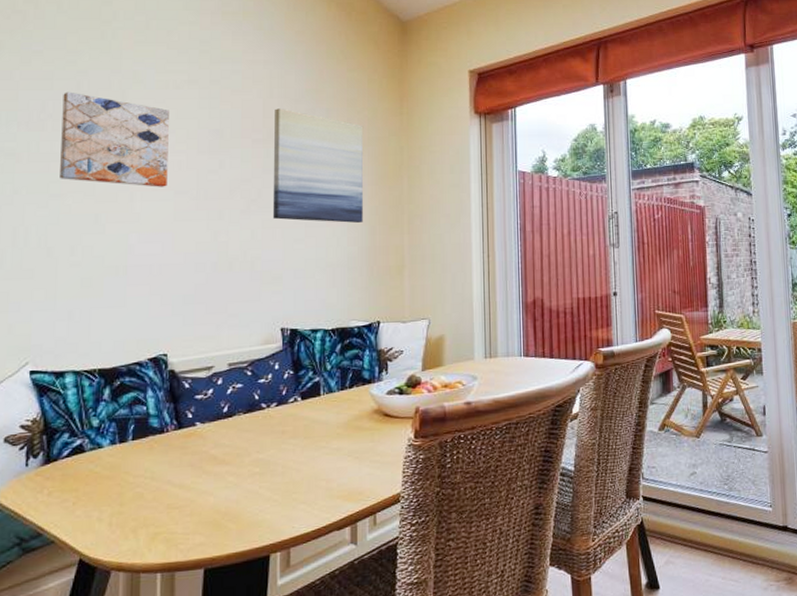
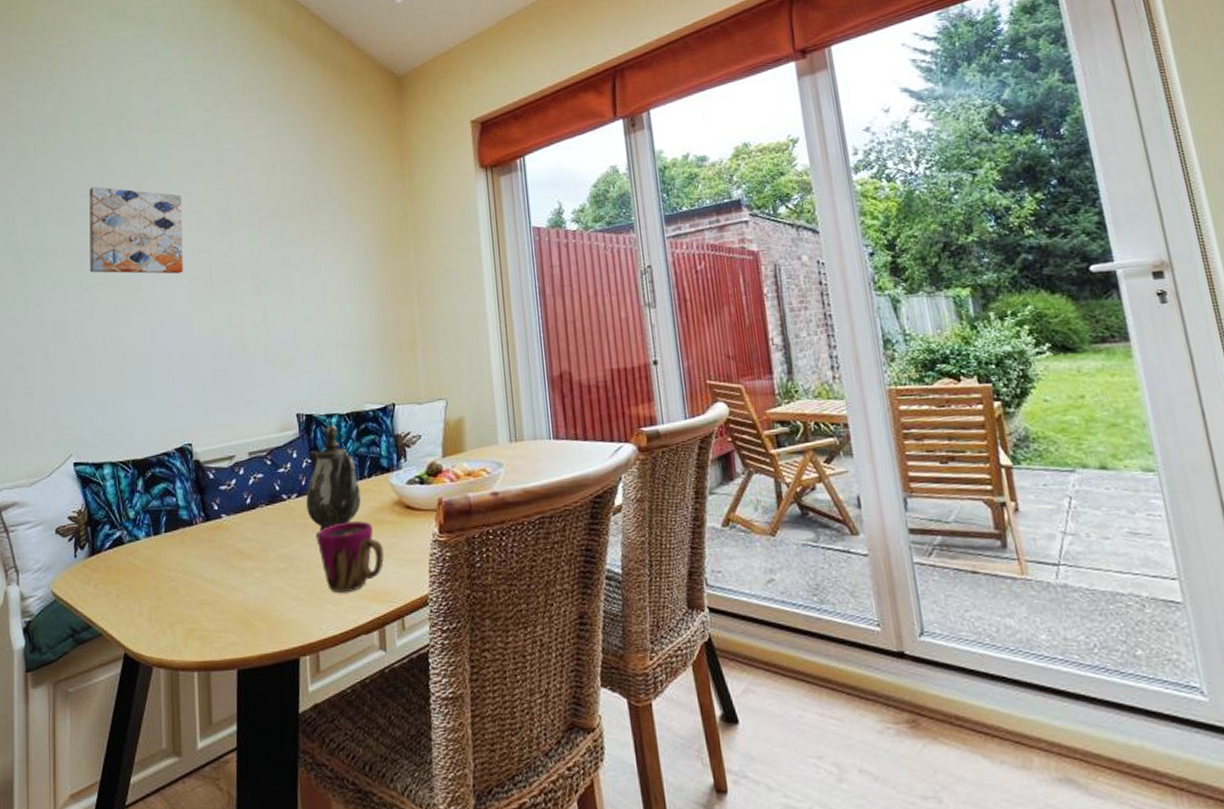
wall art: present [272,108,364,223] -> none [278,182,371,299]
teapot: none [286,339,341,444] -> present [306,425,361,539]
cup: none [294,428,360,494] -> present [316,521,384,593]

